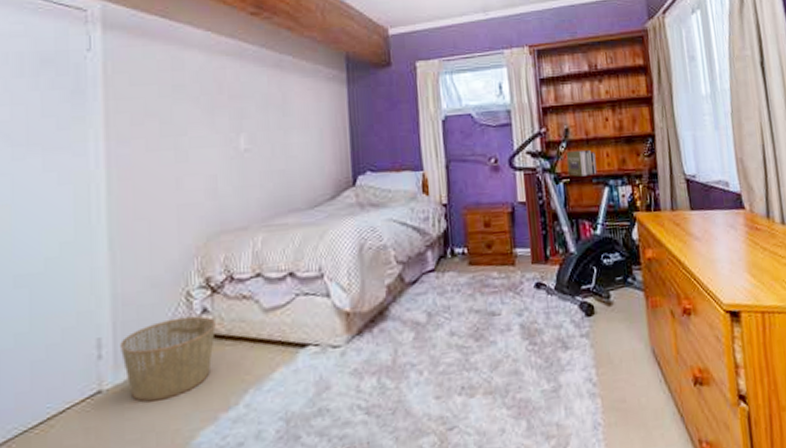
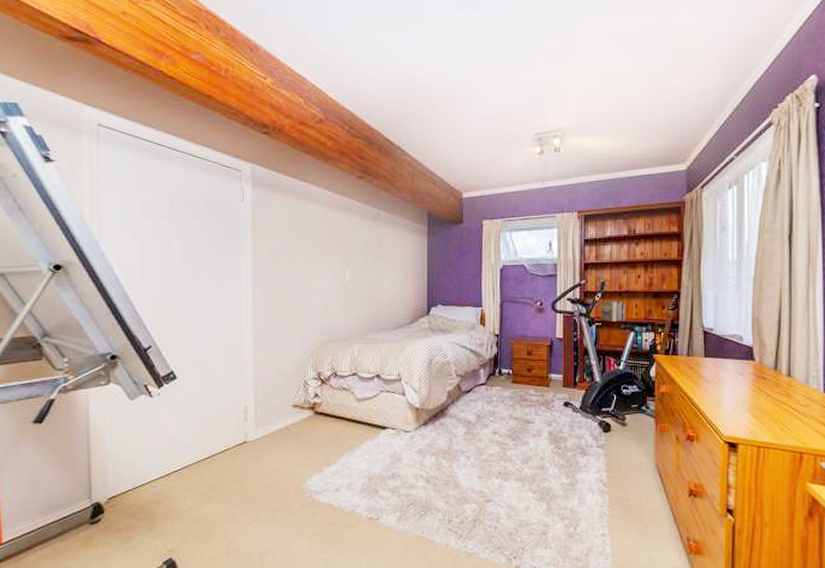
basket: present [120,315,216,402] -> none [260,398,323,453]

